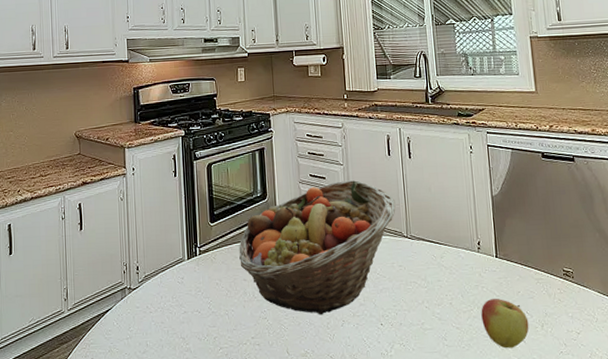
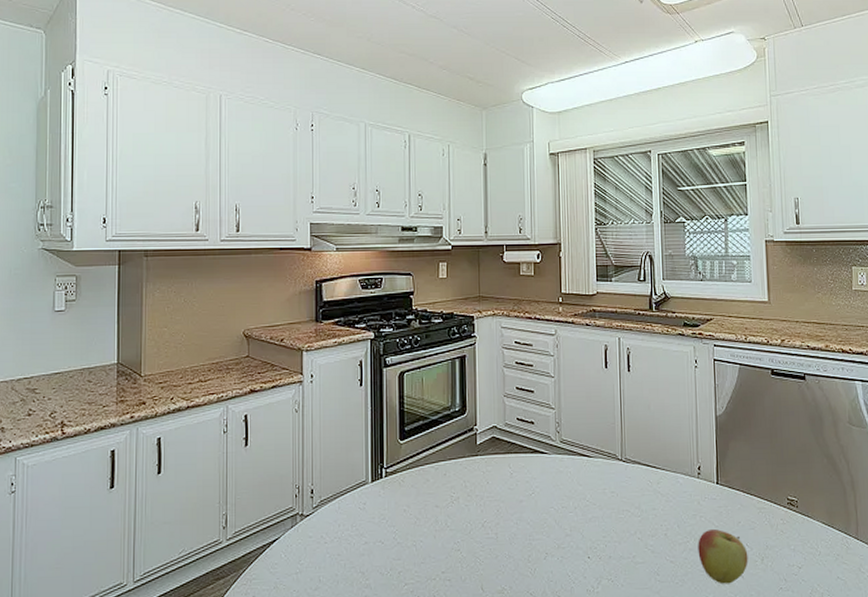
fruit basket: present [239,180,396,315] -> none [432,395,611,547]

